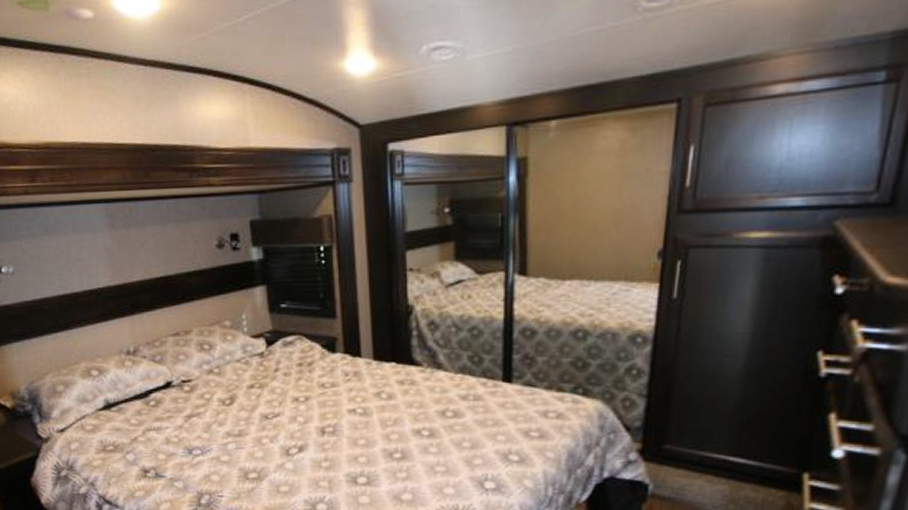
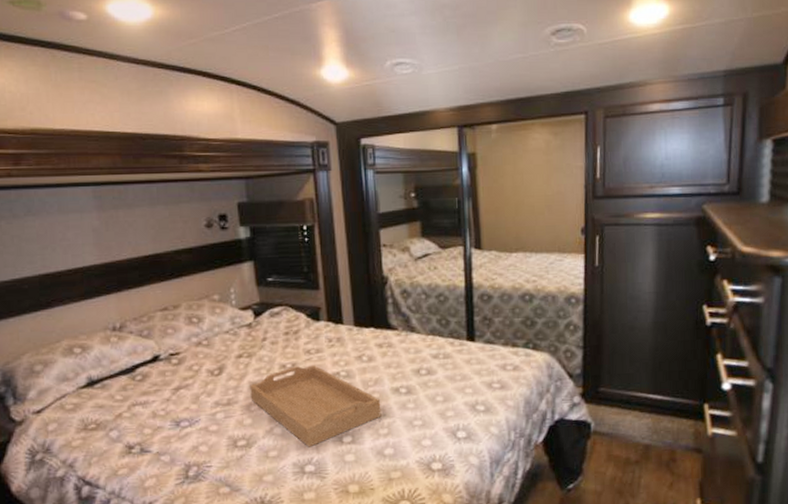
serving tray: none [261,400,400,486] -> present [250,365,382,448]

